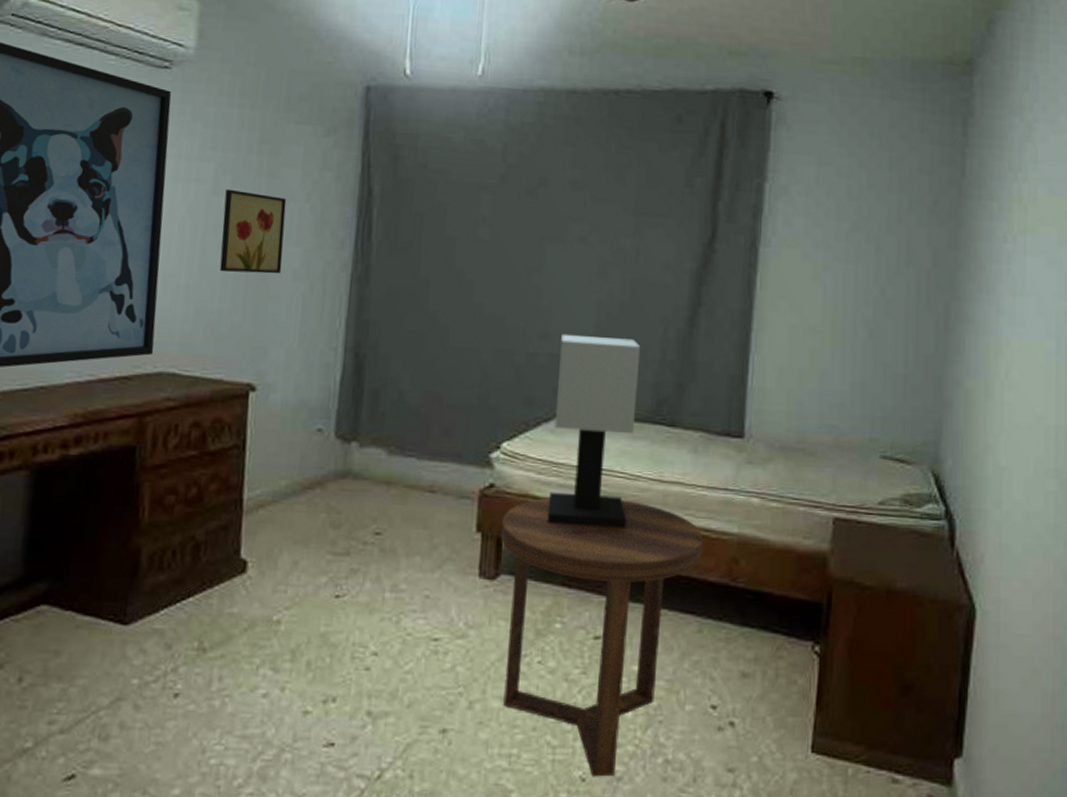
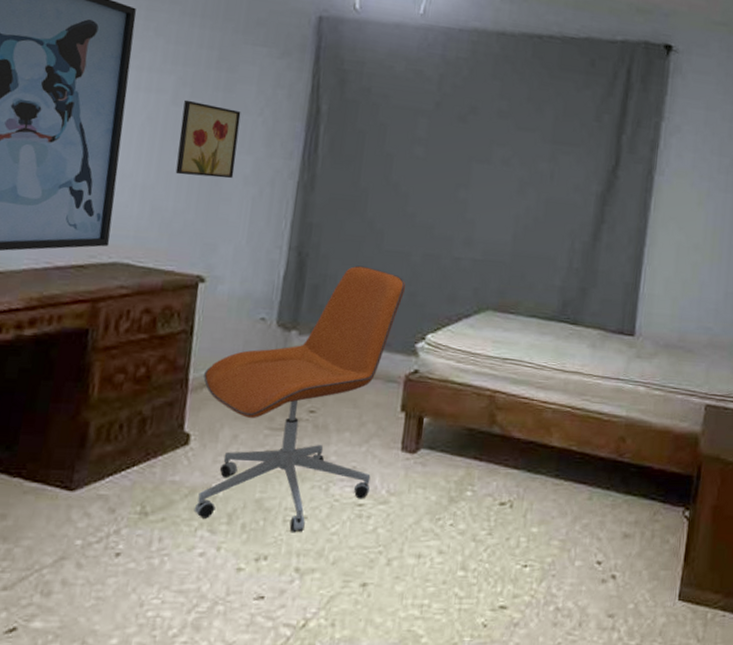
office chair: none [254,366,476,672] -> present [193,265,406,533]
side table: present [501,497,703,777] -> none [418,383,597,623]
table lamp: present [547,333,641,528] -> none [463,242,551,410]

